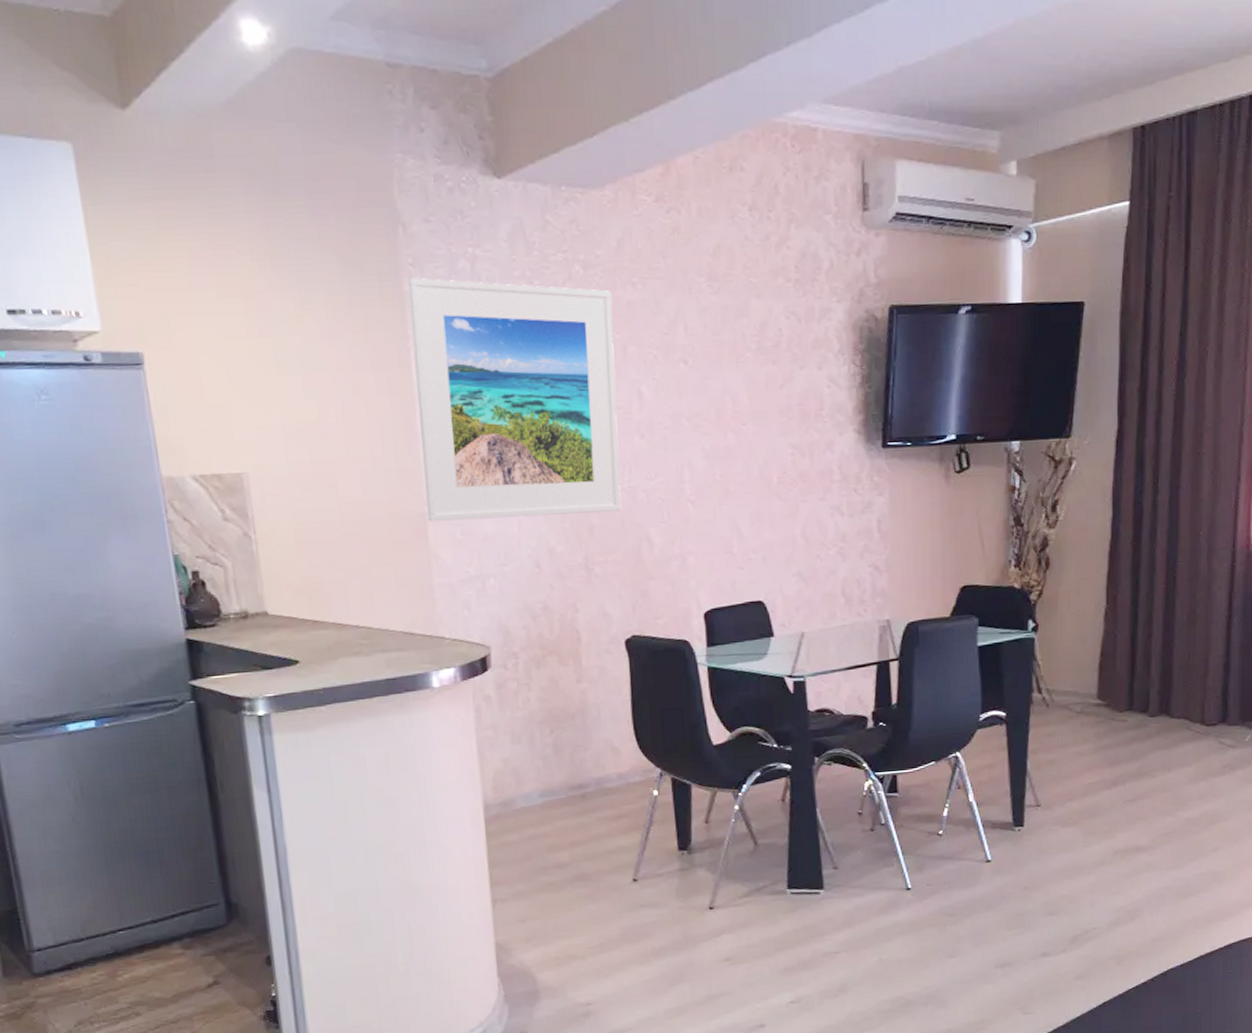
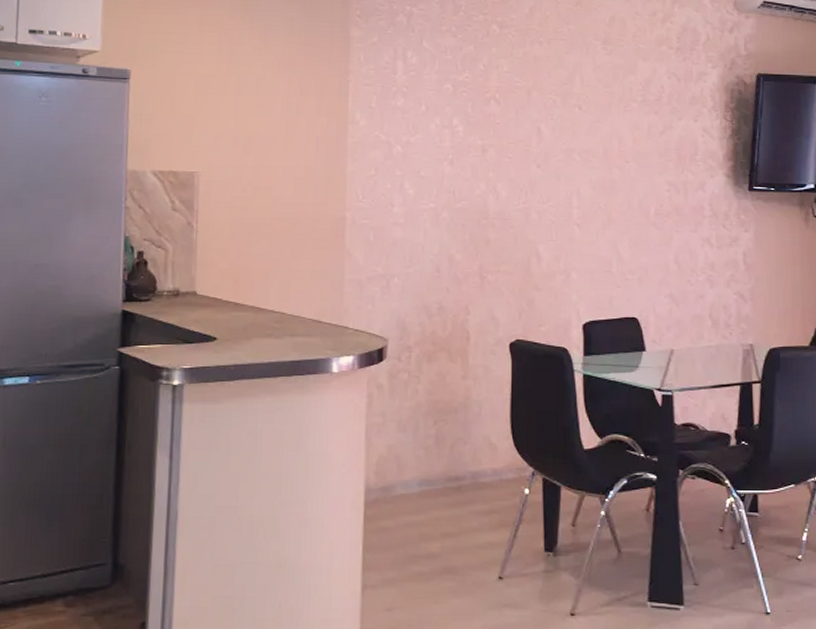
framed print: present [407,277,622,522] -> none [346,26,521,228]

